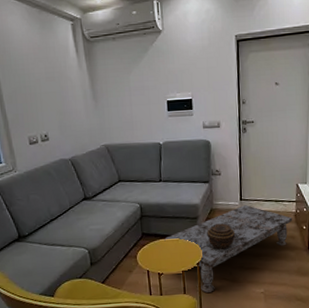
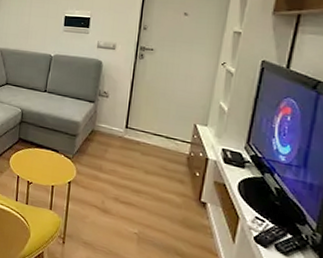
coffee table: present [164,205,293,293] -> none [39,133,185,216]
decorative container: present [207,223,236,250] -> none [84,146,115,176]

